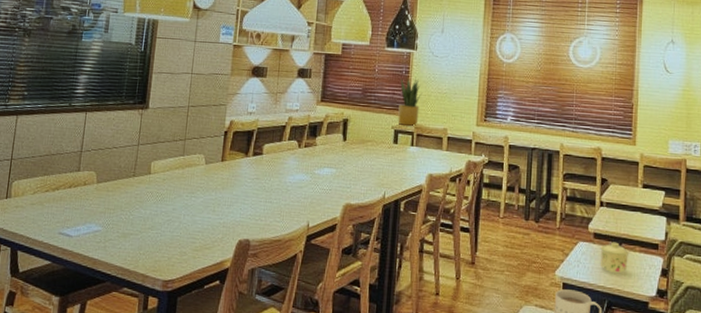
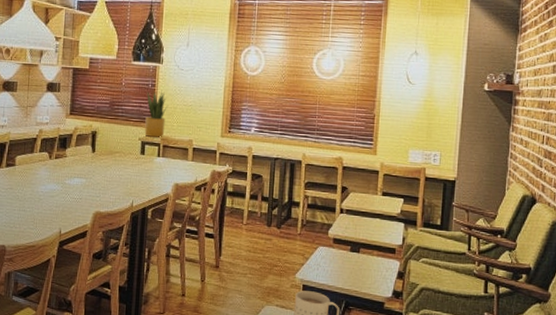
sugar bowl: present [599,242,630,274] -> none [338,246,368,276]

